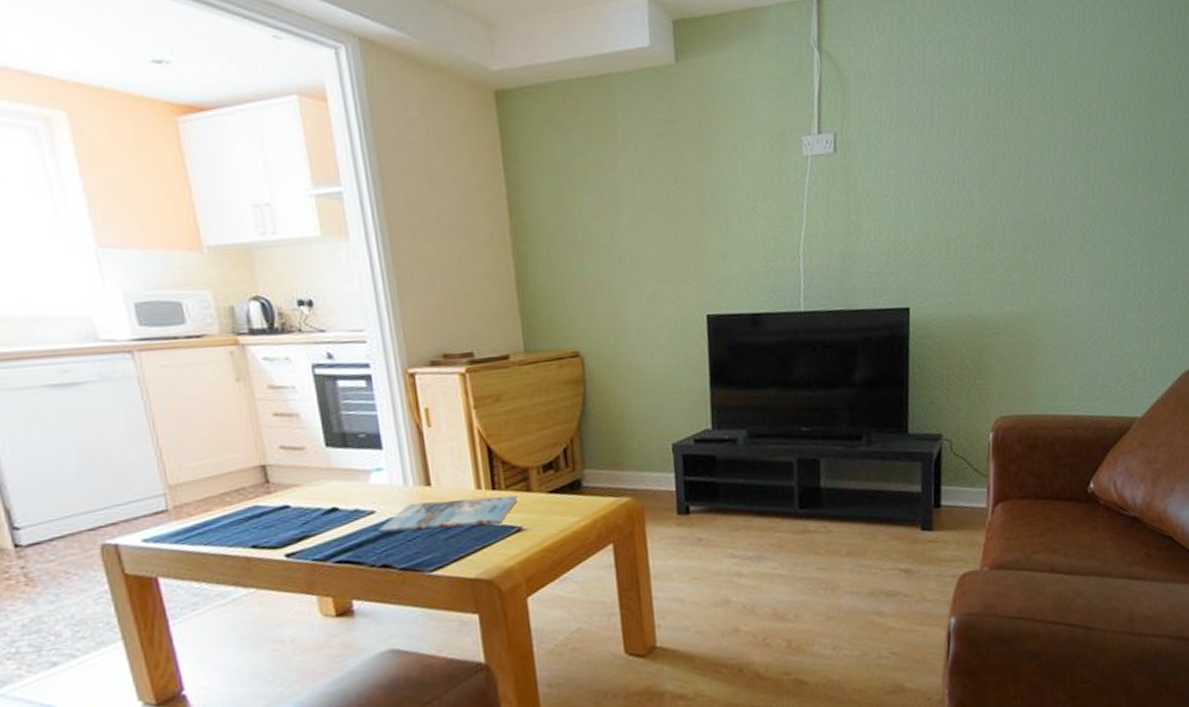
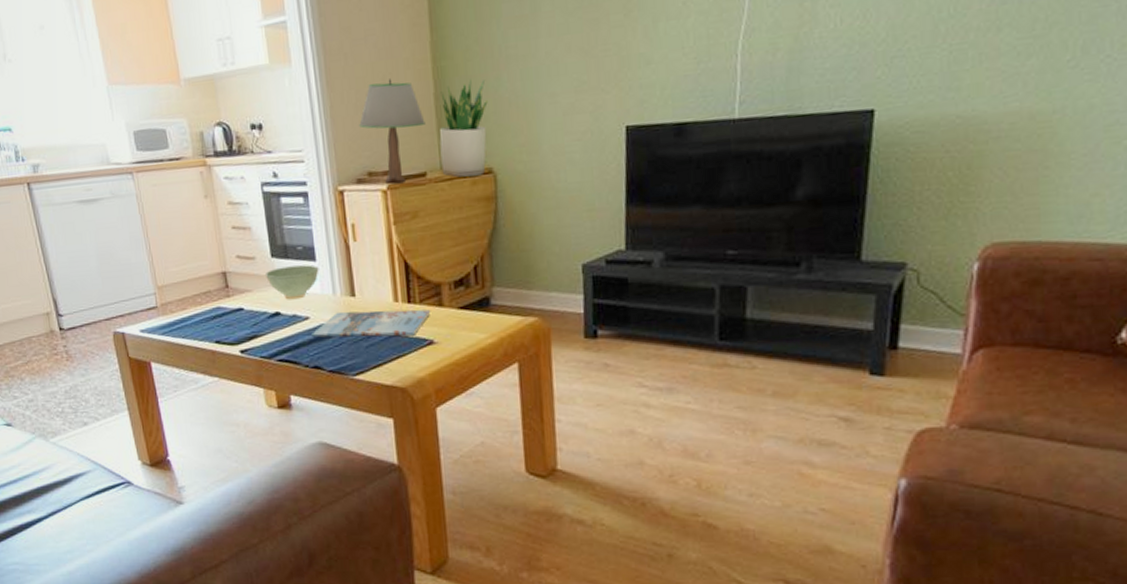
bowl: none [317,453,387,494] -> present [264,264,319,300]
table lamp: none [432,259,507,368] -> present [359,79,426,185]
planter: none [522,265,573,361] -> present [439,80,488,178]

